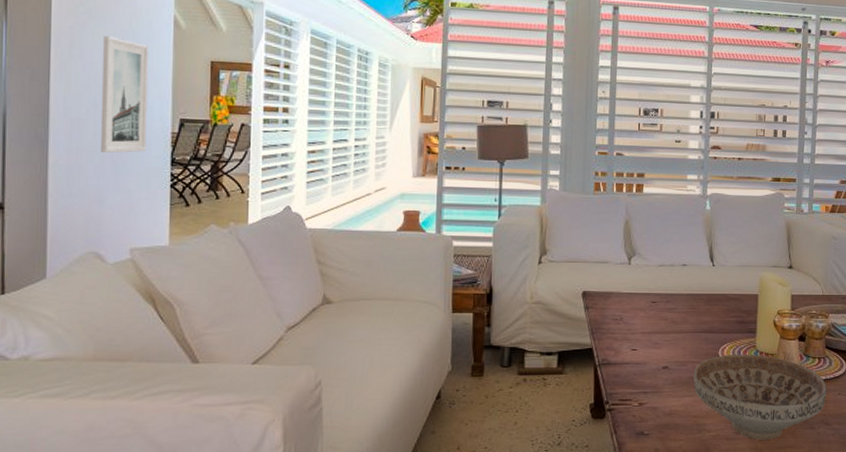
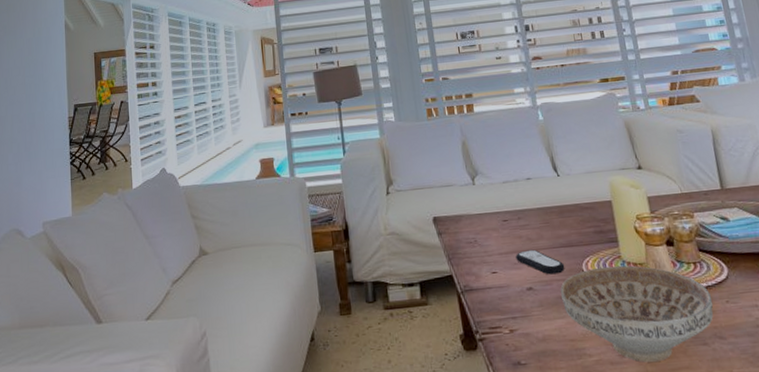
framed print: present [100,36,150,154] -> none [15,45,51,143]
remote control: none [658,332,703,357] -> present [516,249,565,275]

